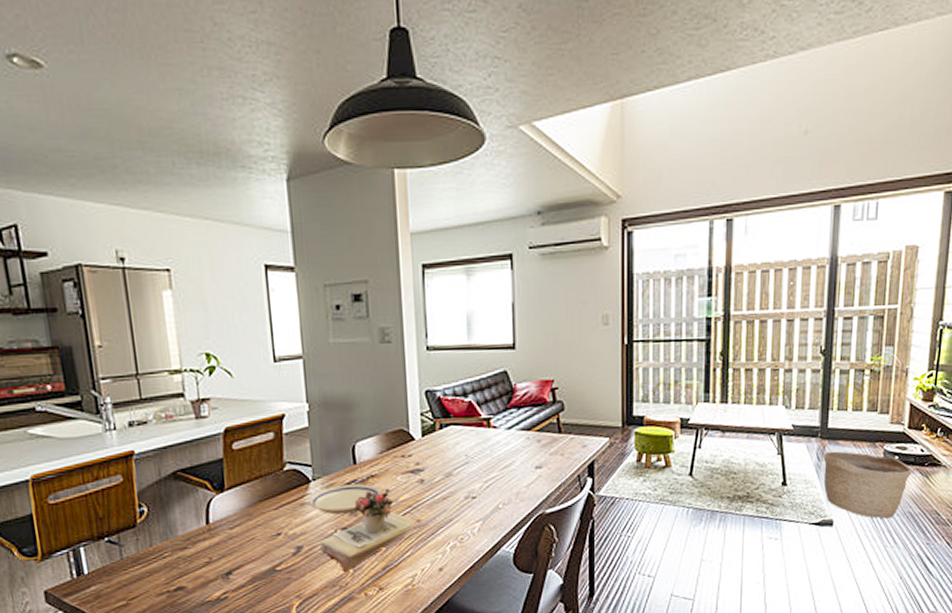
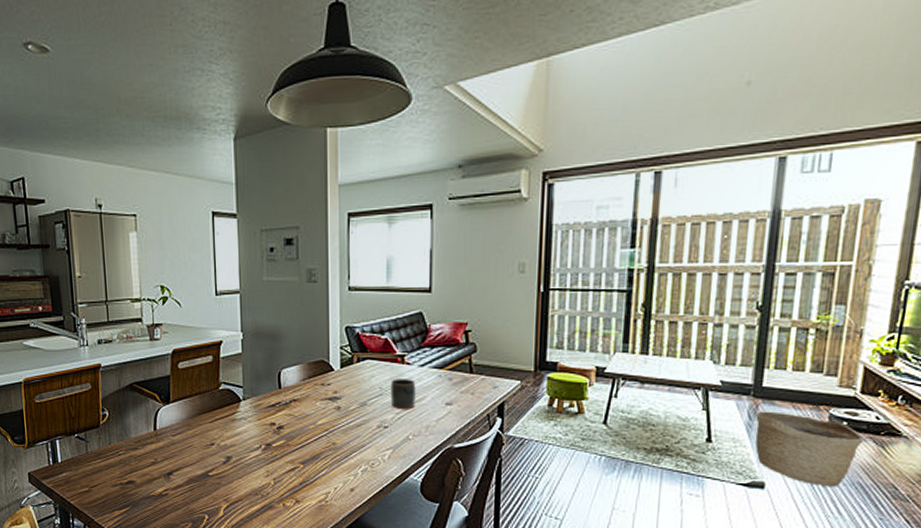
plate: present [308,483,381,515] -> none [238,406,302,432]
flower arrangement: present [320,488,417,573] -> none [247,412,332,484]
mug: none [476,443,504,477] -> present [390,379,416,409]

